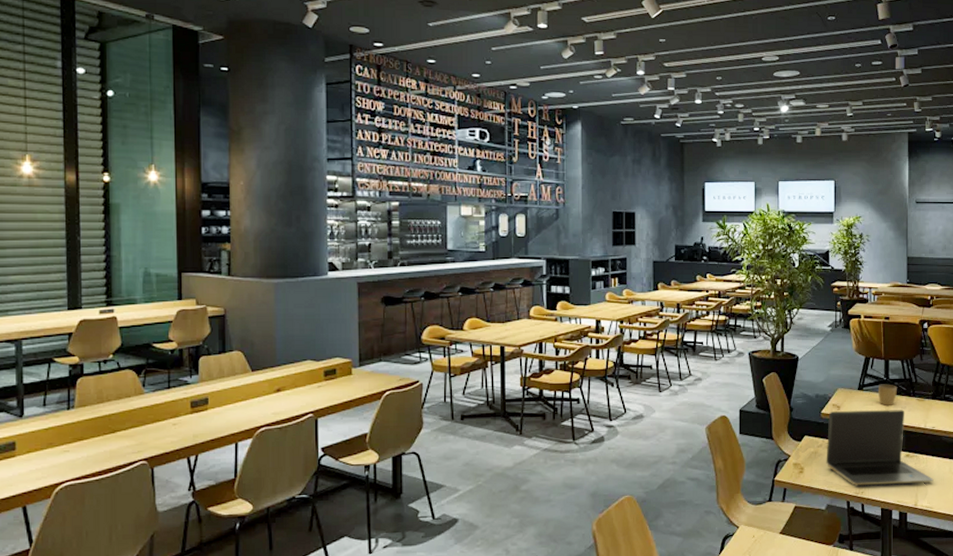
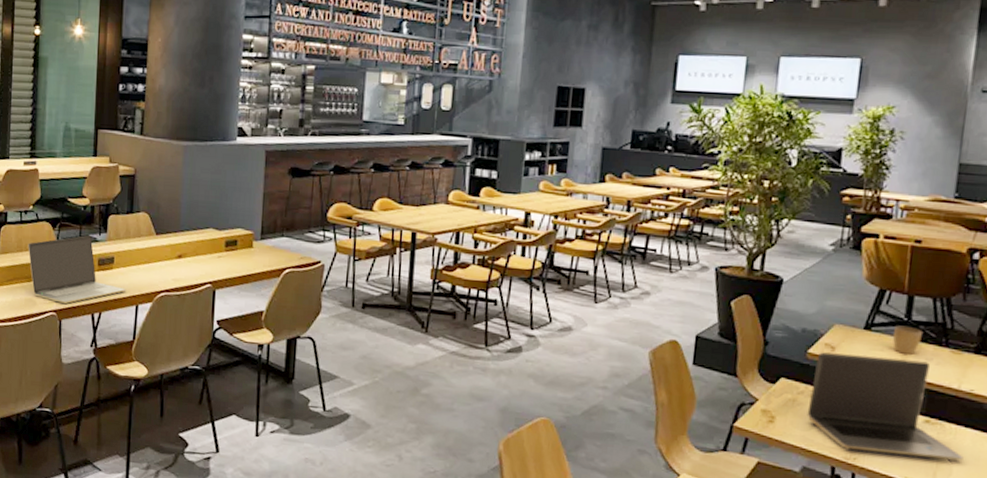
laptop: none [109,378,224,452] -> present [28,235,127,305]

